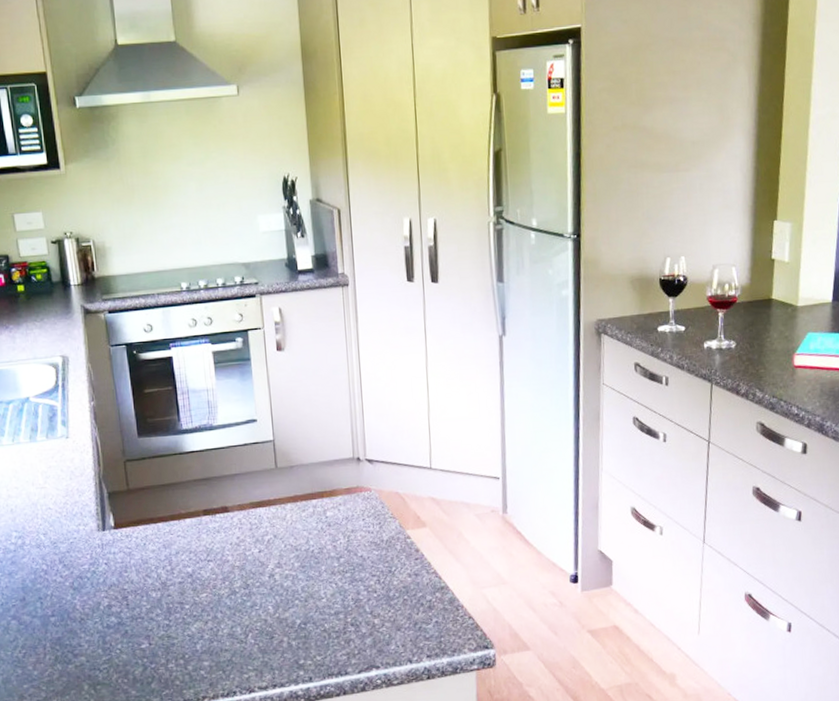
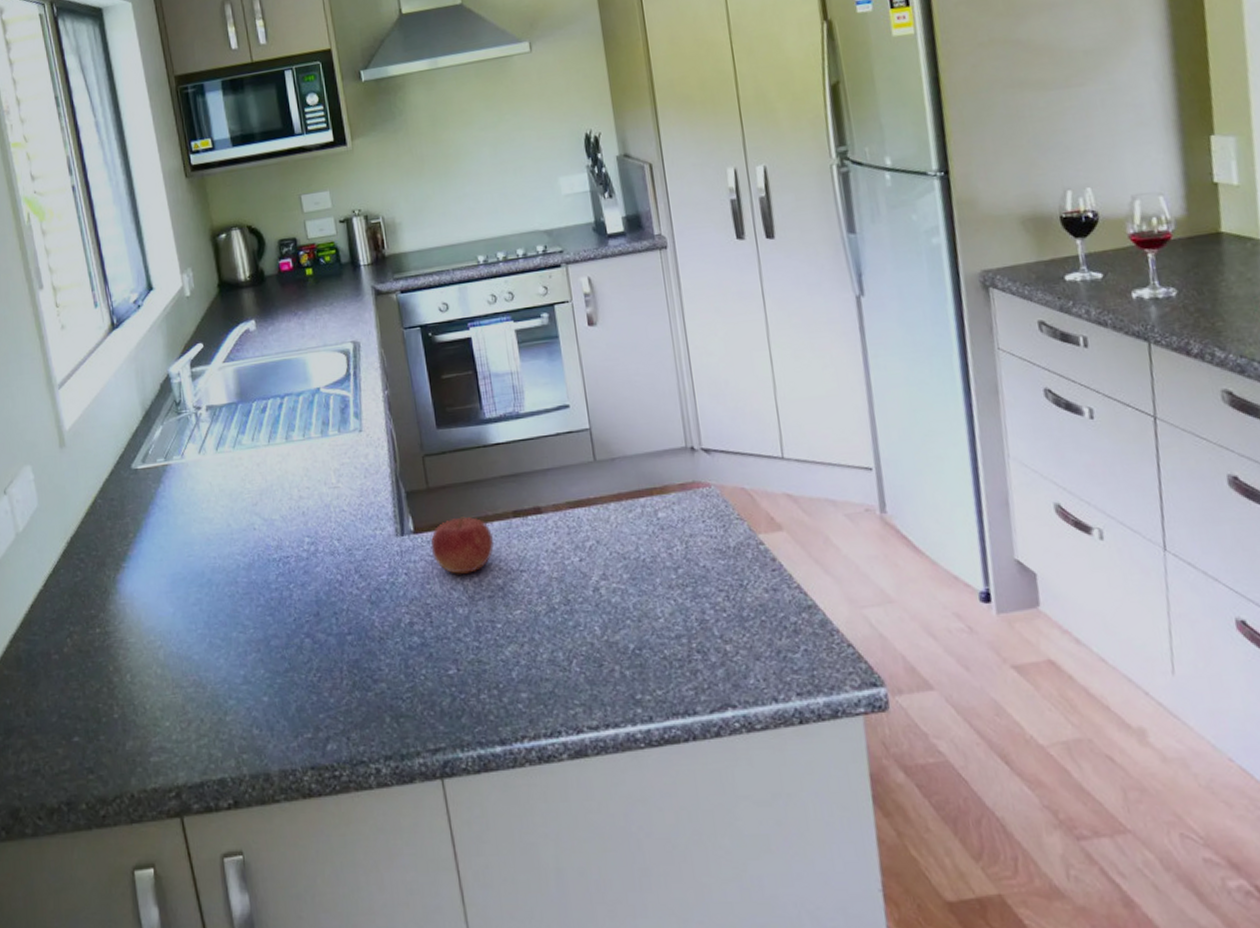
fruit: none [129,514,185,564] -> present [430,516,494,574]

